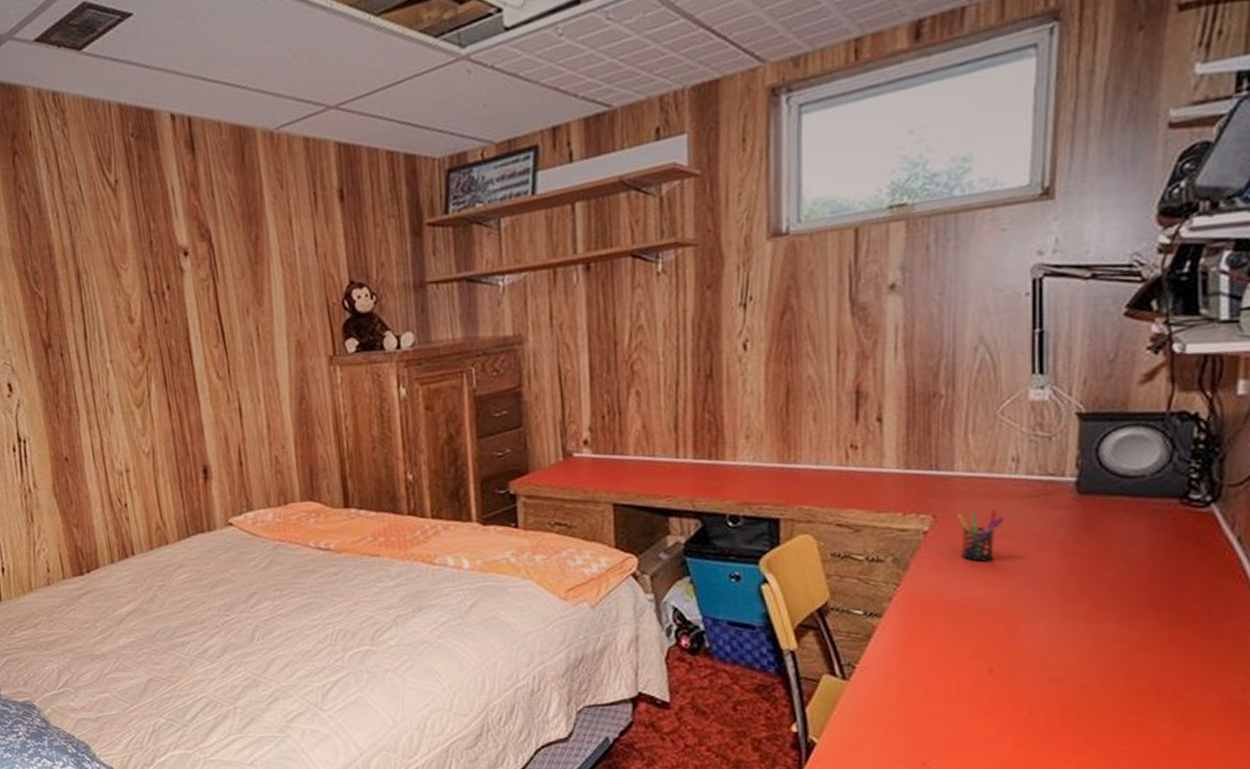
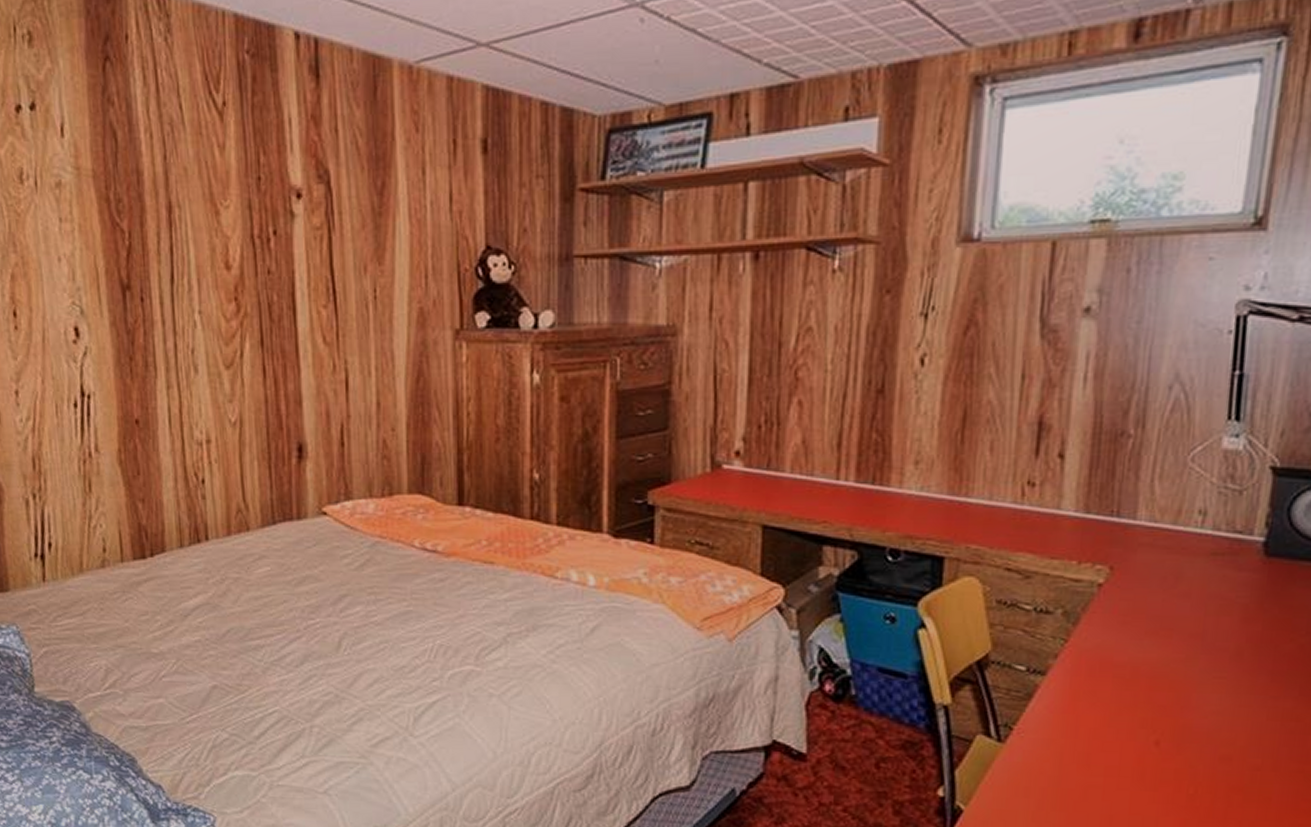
pen holder: present [957,509,1003,561] -> none [1135,565,1184,622]

